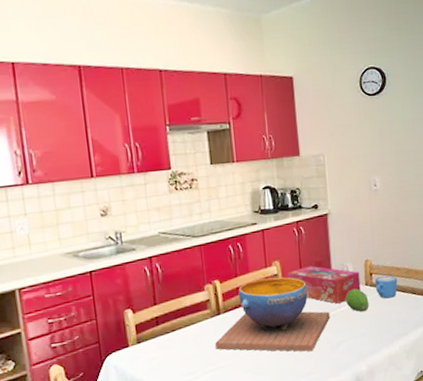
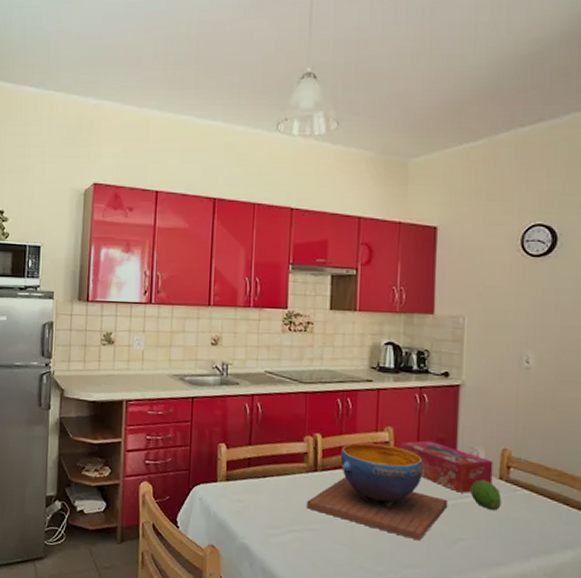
mug: present [374,275,398,299] -> none [512,472,545,503]

